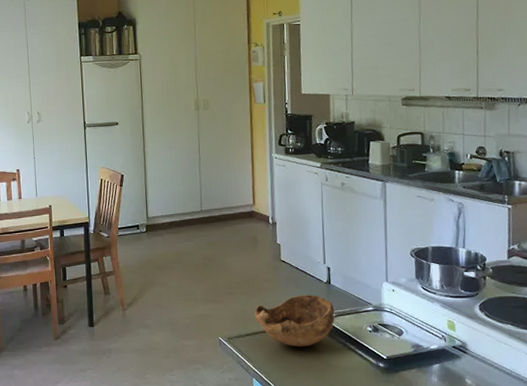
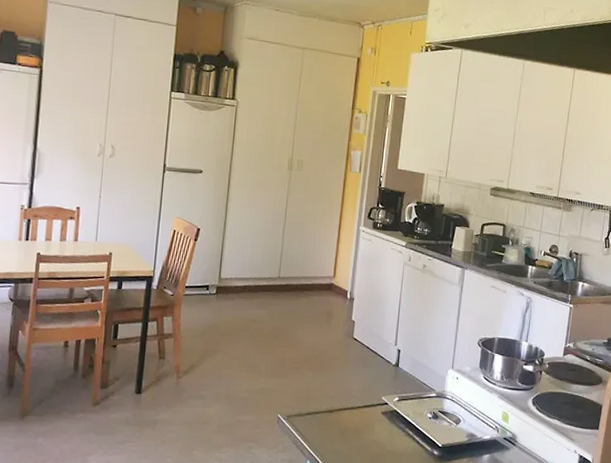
bowl: present [255,294,335,347] -> none [318,375,399,430]

